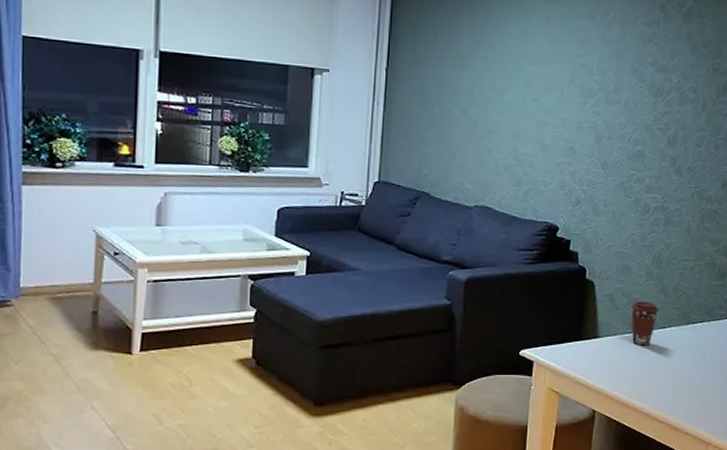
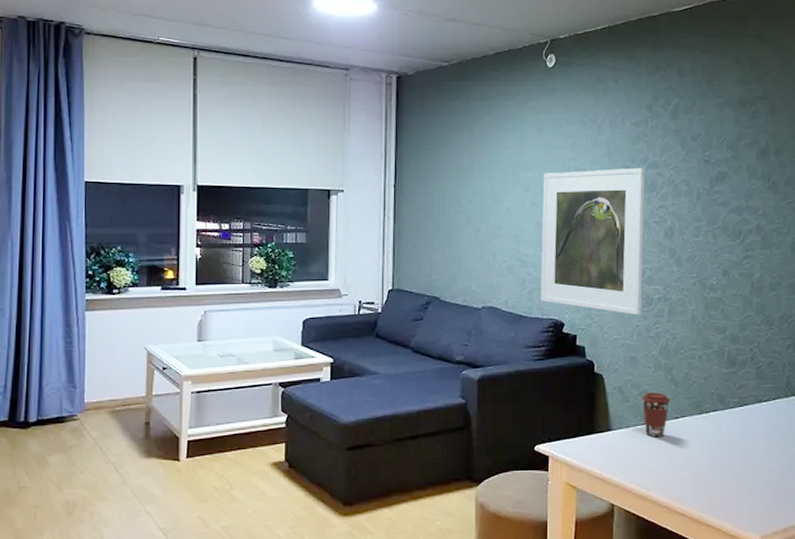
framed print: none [536,68,653,224] -> present [540,167,646,316]

